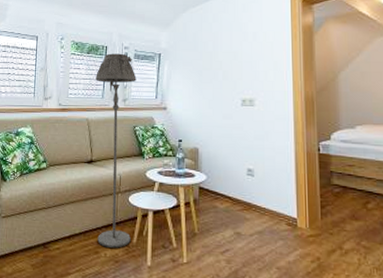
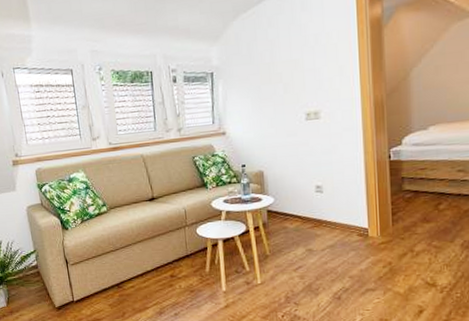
floor lamp: present [95,53,137,248] -> none [144,77,203,280]

